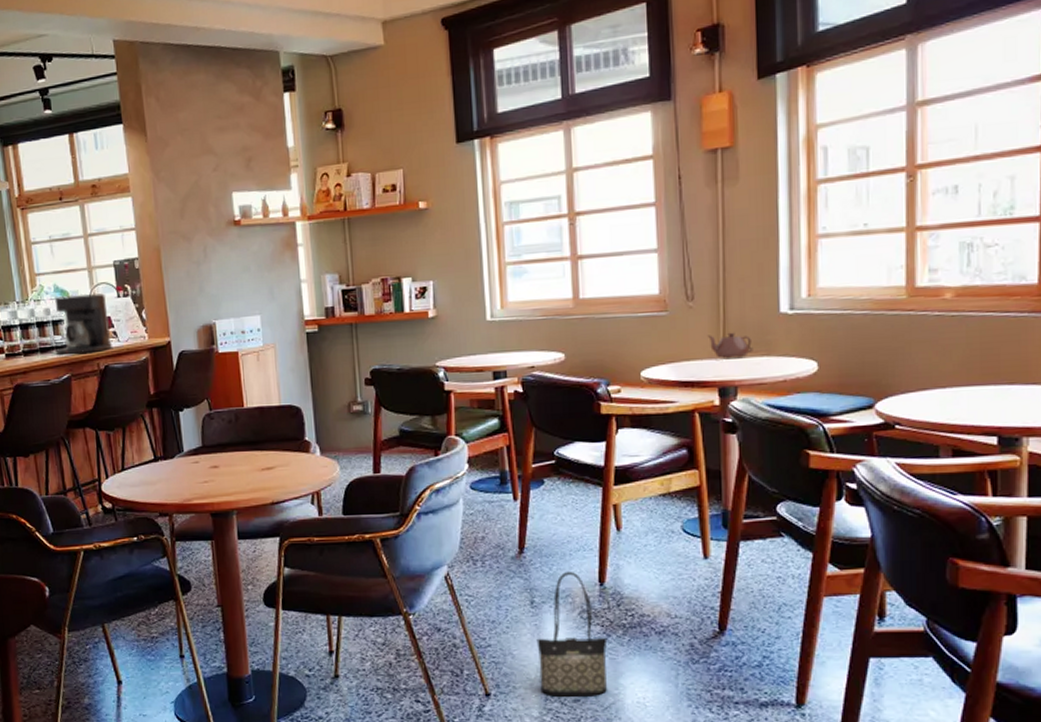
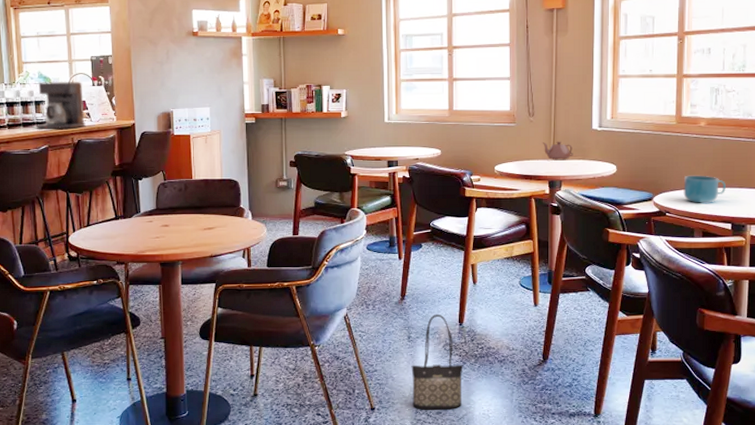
cup: none [920,369,987,409] -> present [683,175,726,203]

